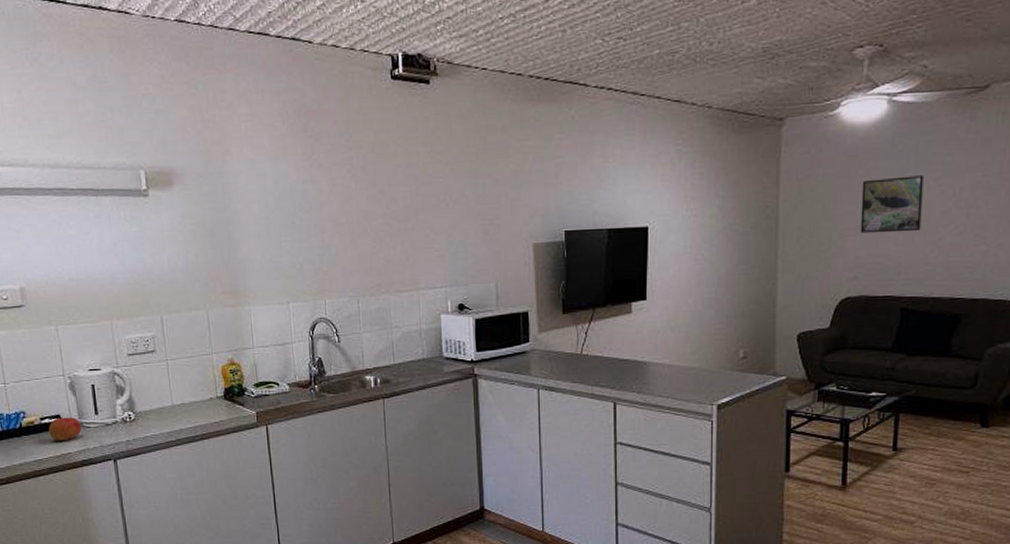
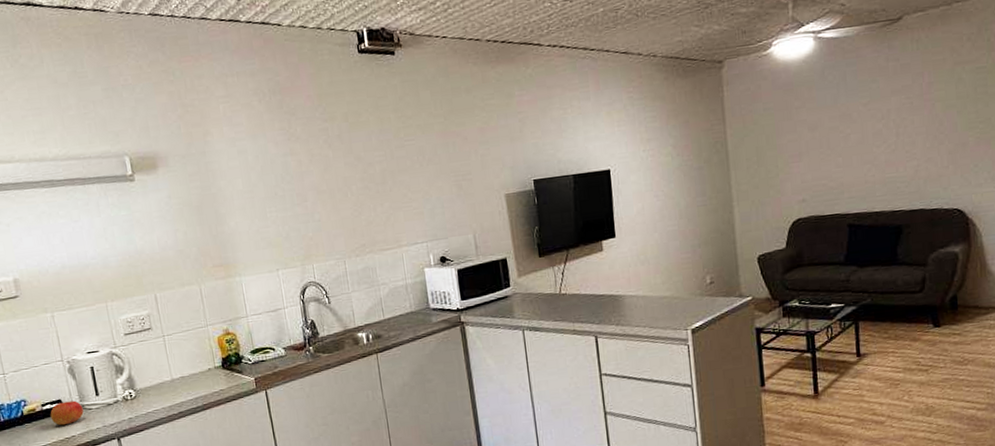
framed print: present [860,175,924,234] -> none [799,102,857,159]

